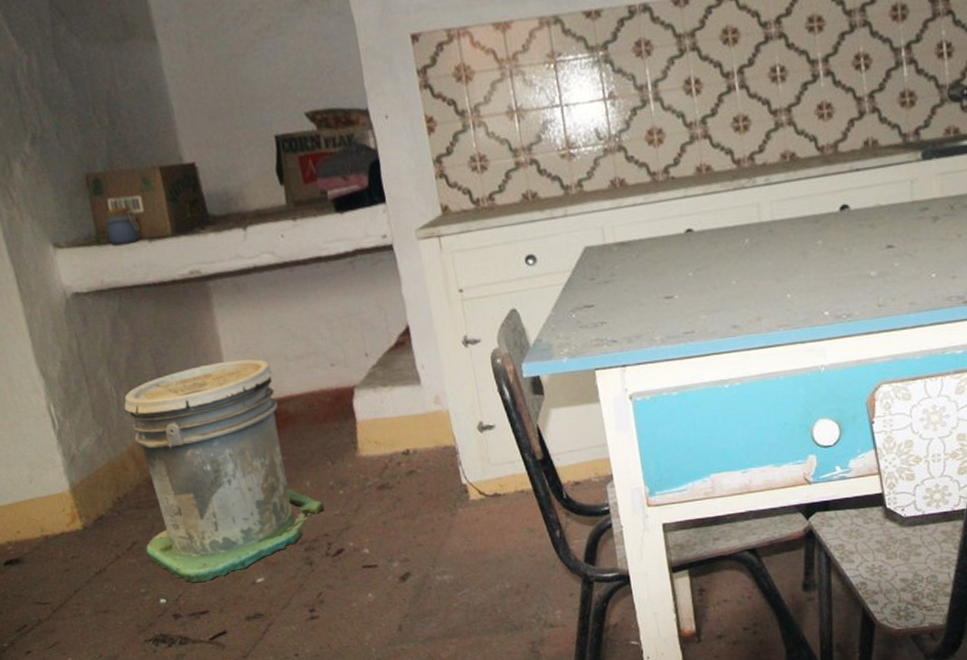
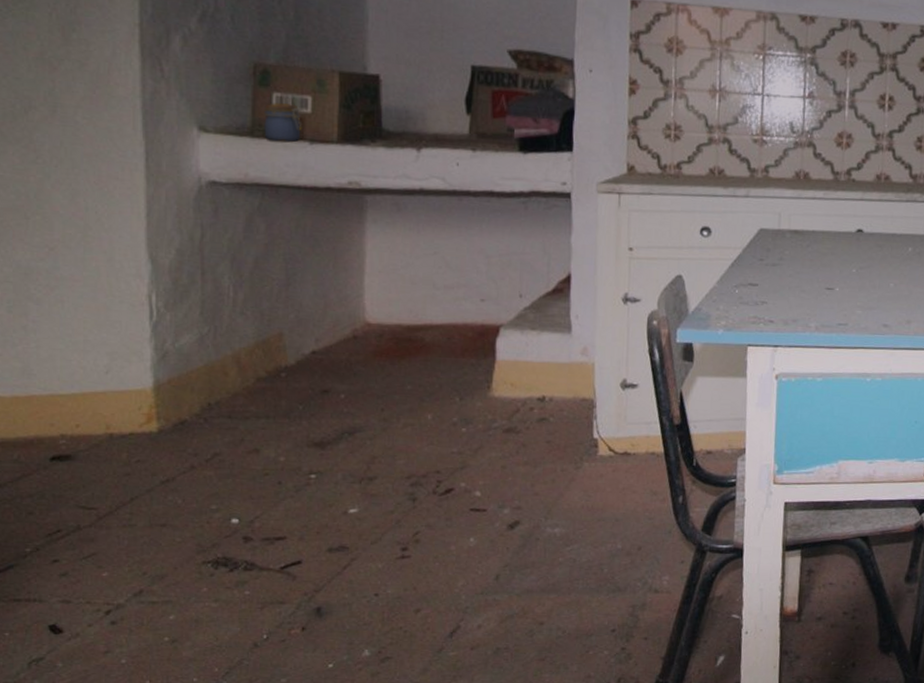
bucket: present [124,359,325,583] -> none [227,278,442,506]

